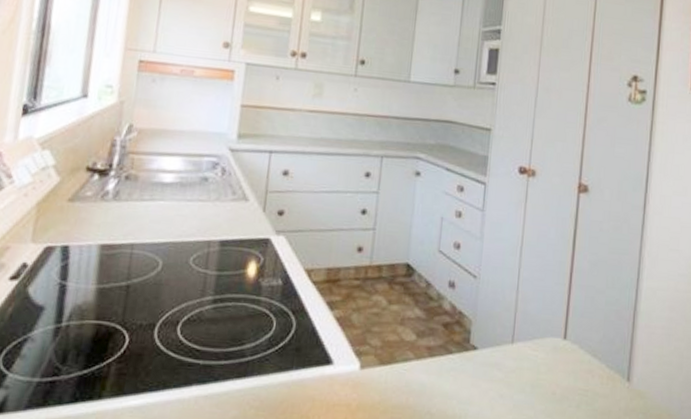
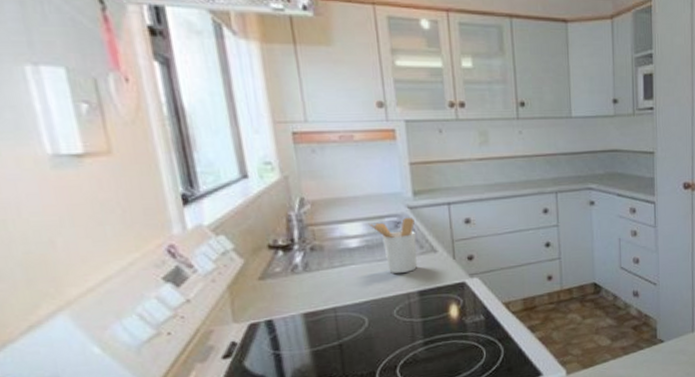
utensil holder: none [187,159,233,218] -> present [368,217,417,273]

